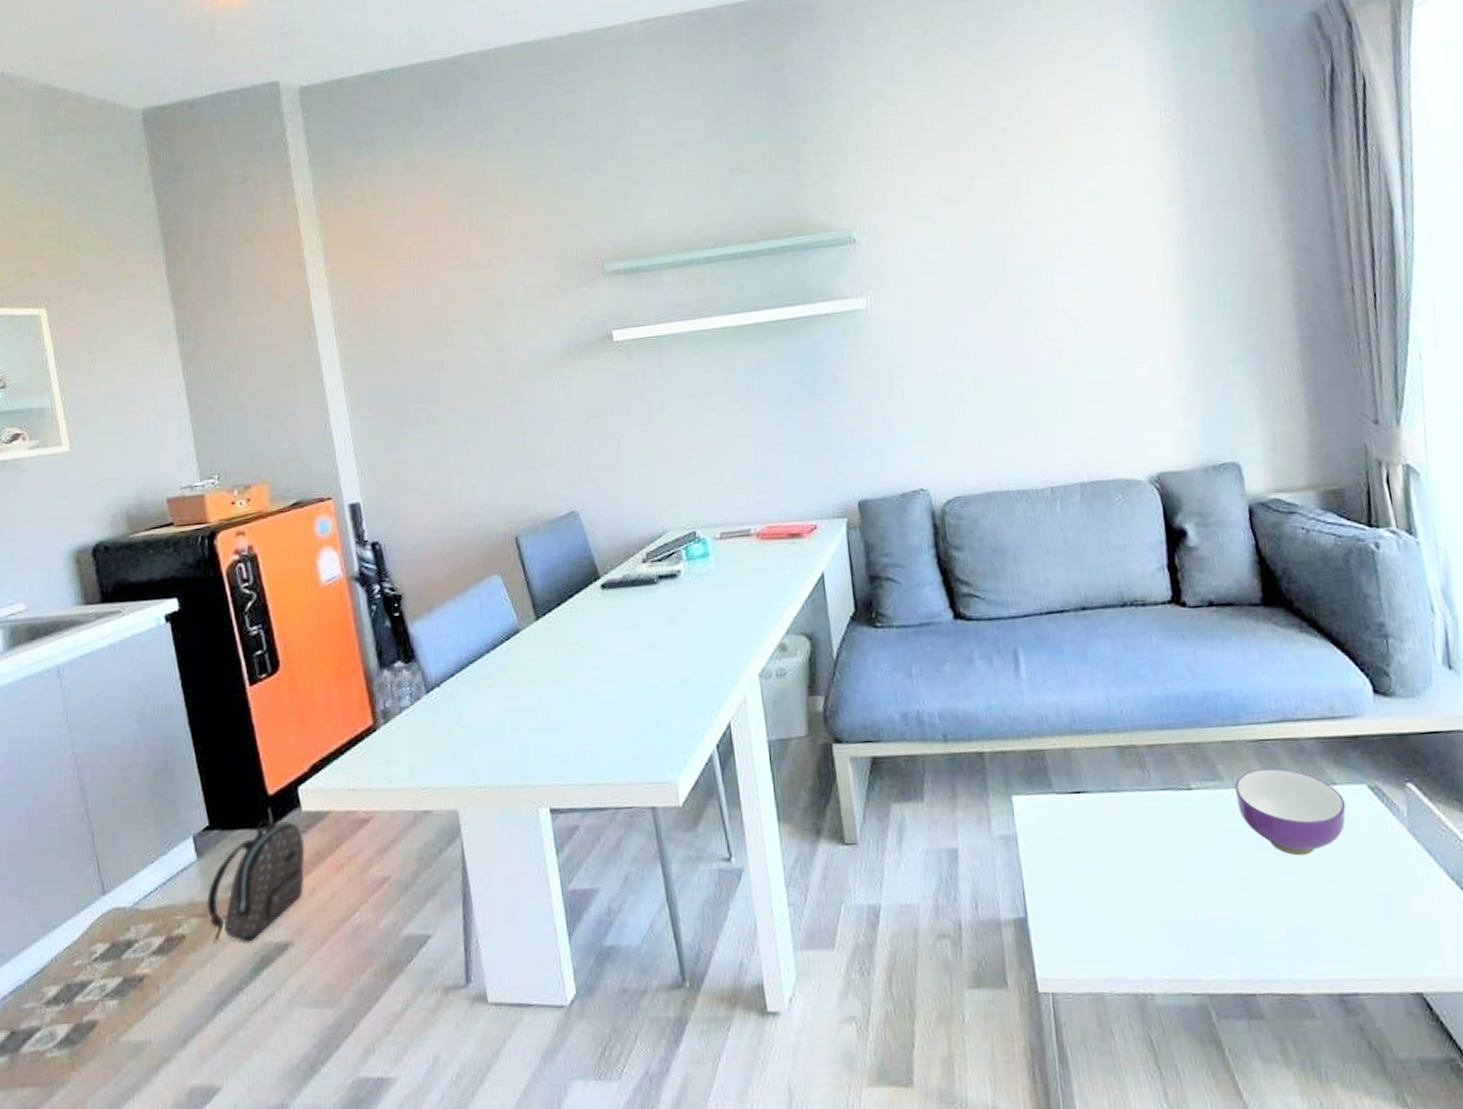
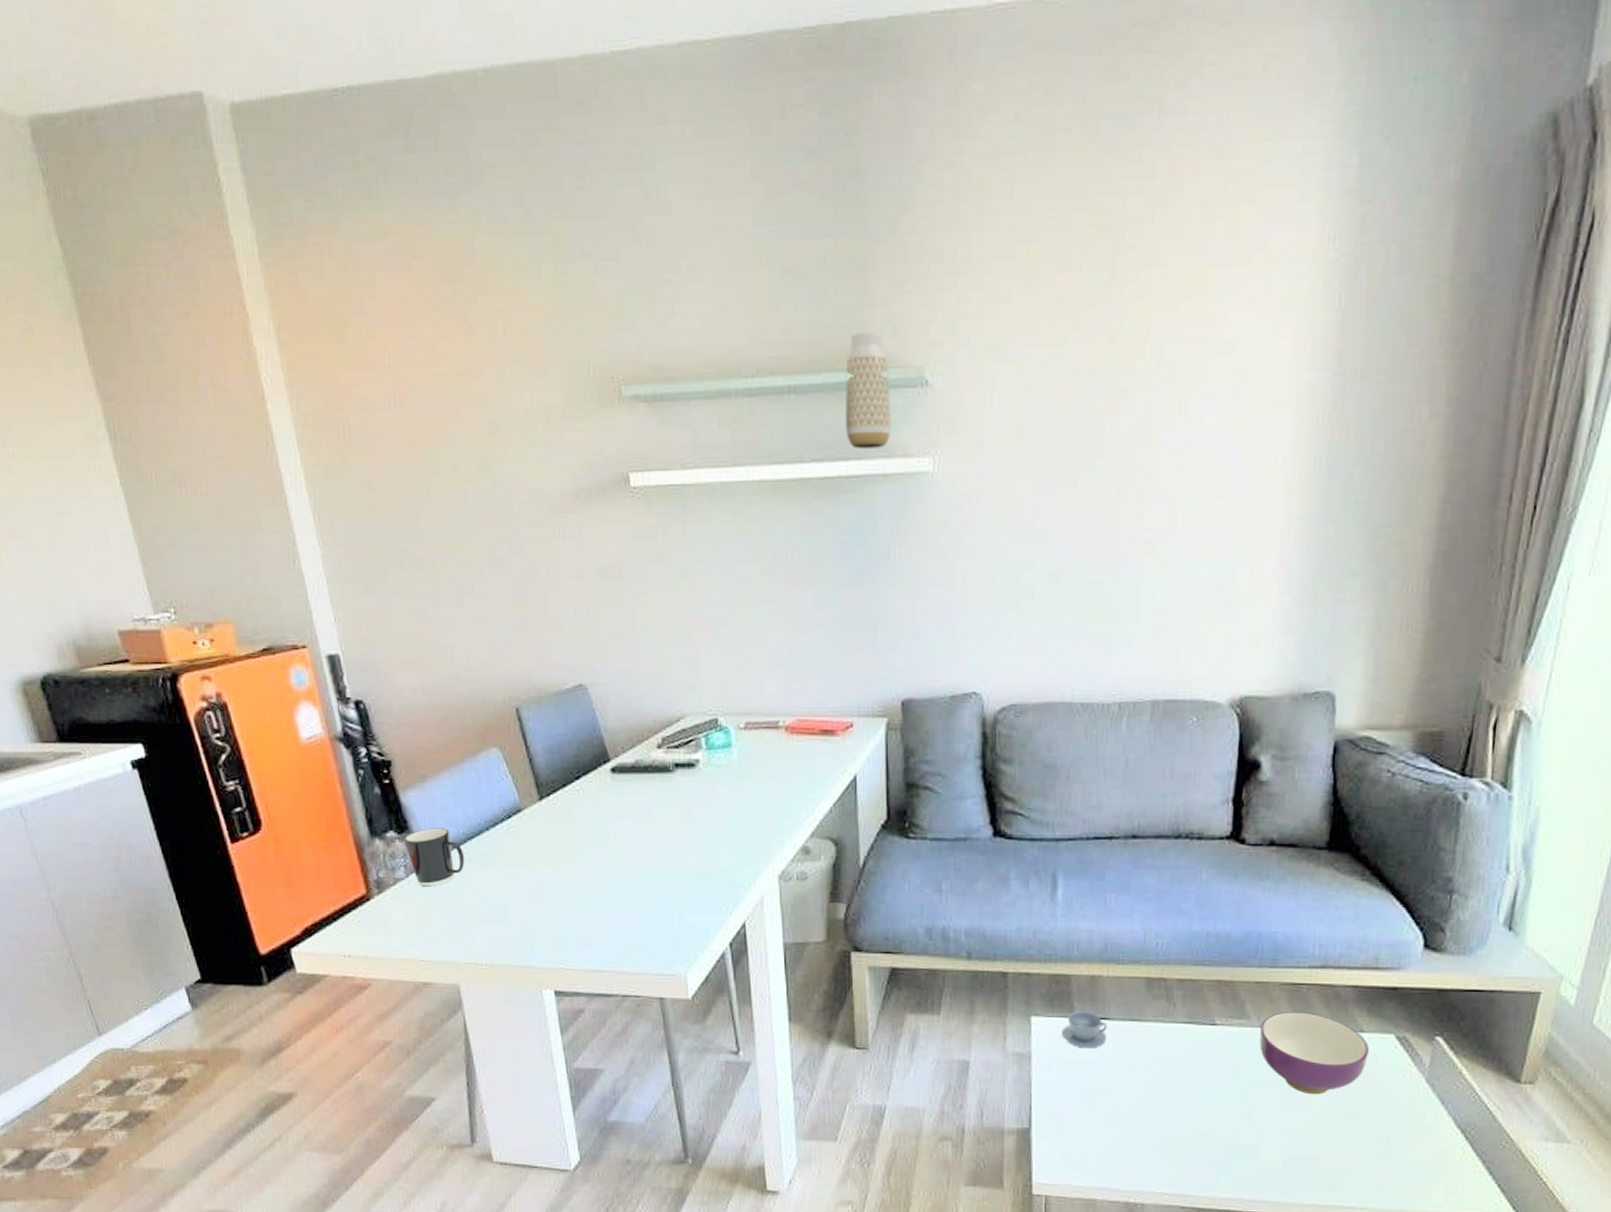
backpack: present [207,820,305,943] -> none [206,978,305,1090]
mug: none [410,654,467,713] -> present [404,828,465,887]
vase: none [787,206,829,296] -> present [845,331,891,449]
teacup: none [1044,785,1089,825] -> present [1062,1010,1108,1049]

